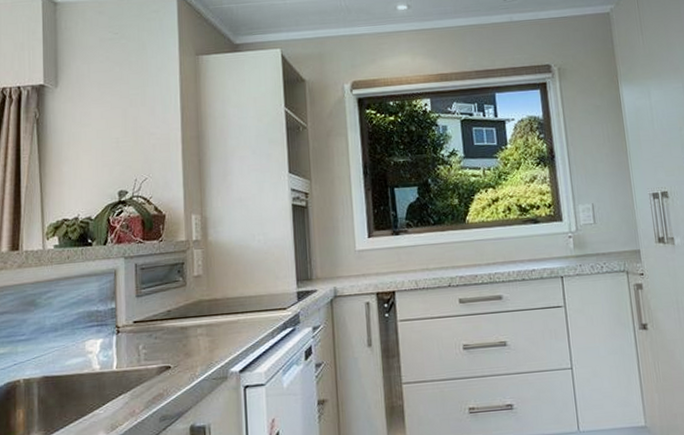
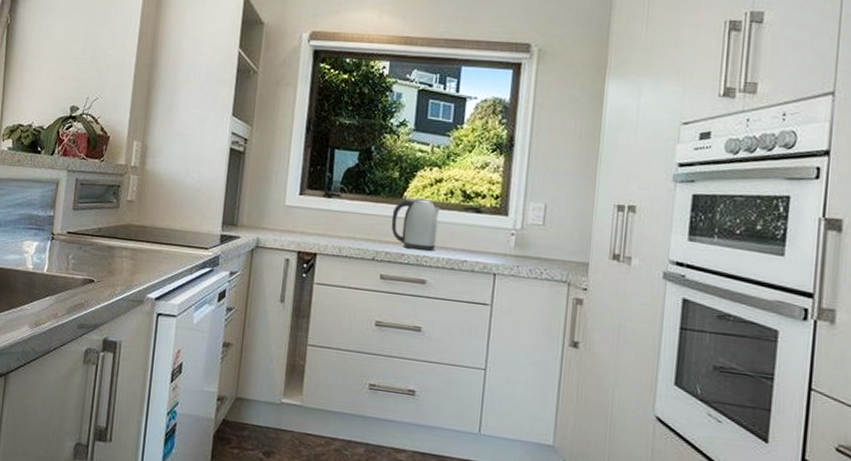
kettle: none [459,219,505,269] -> present [391,198,440,251]

